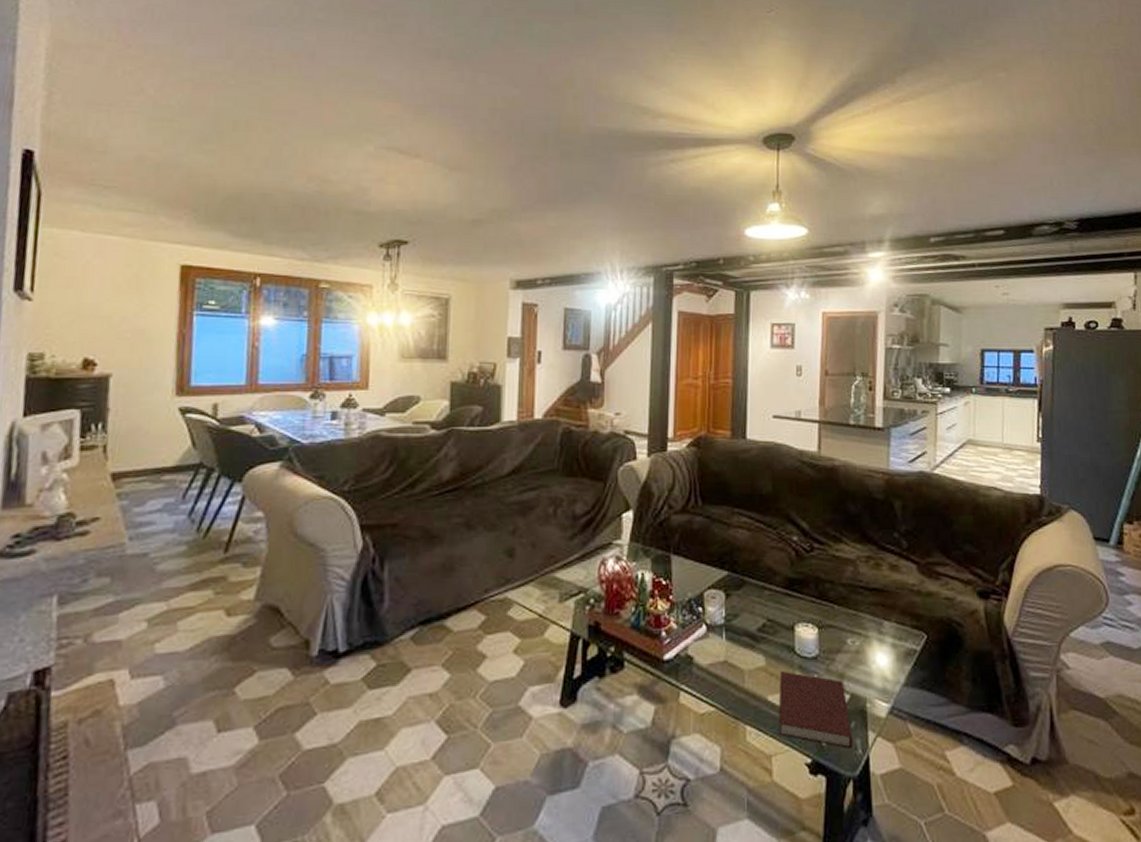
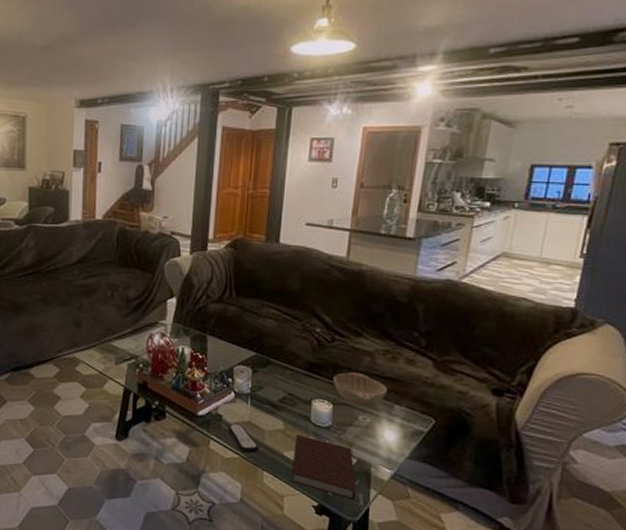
remote control: none [700,665,739,705] -> present [227,423,260,454]
decorative bowl: none [816,585,874,627] -> present [333,372,387,407]

